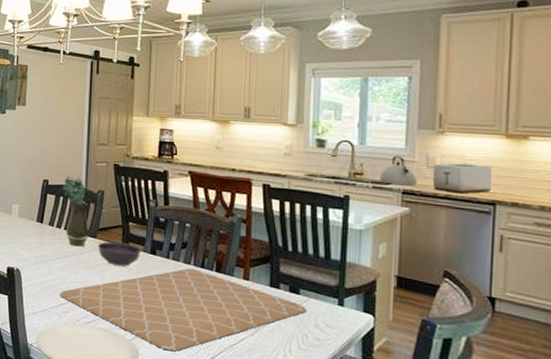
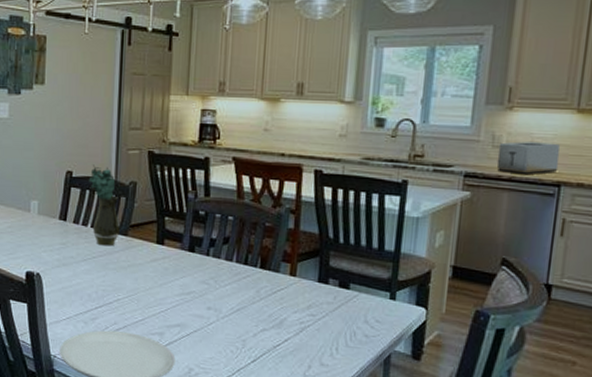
placemat: present [60,268,307,352] -> none [87,266,356,356]
bowl: present [98,241,141,267] -> none [130,238,177,266]
kettle: present [379,155,418,186] -> none [440,134,482,168]

